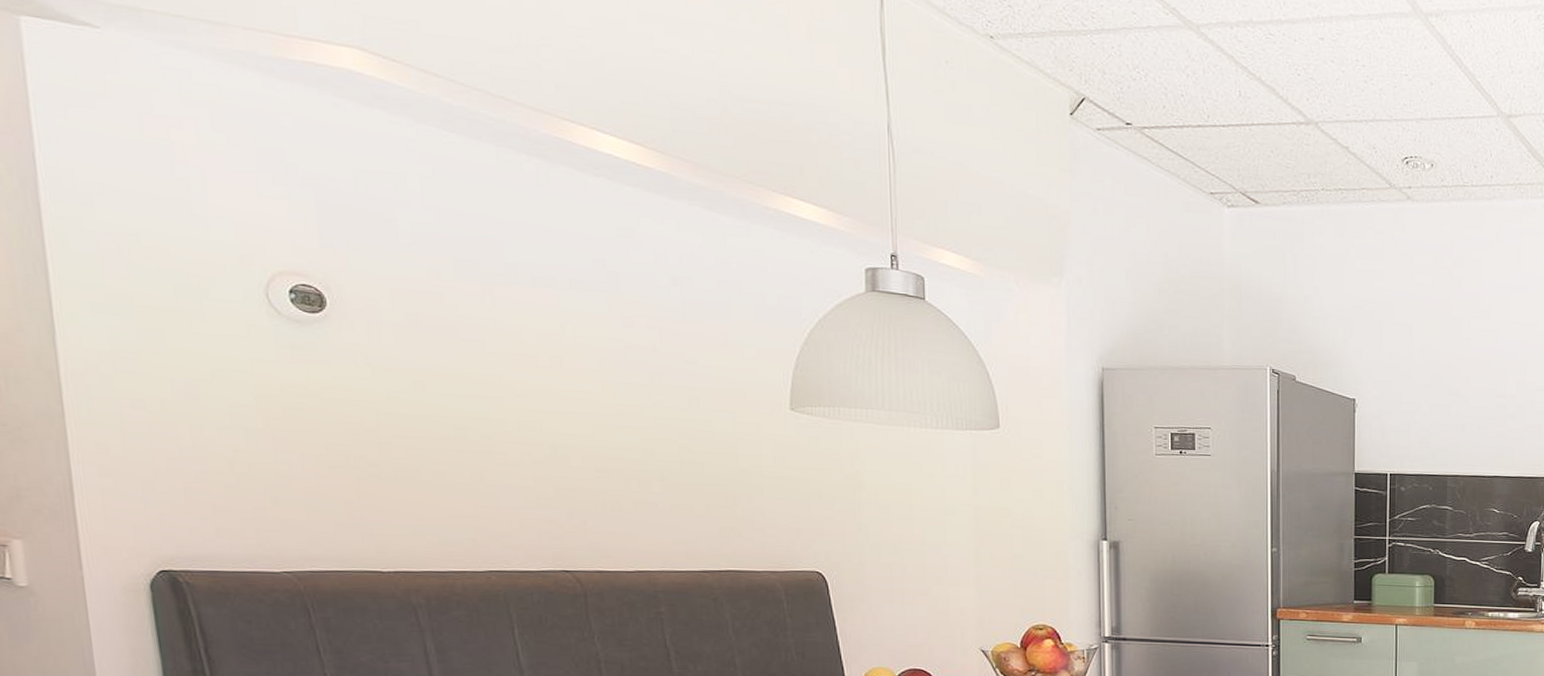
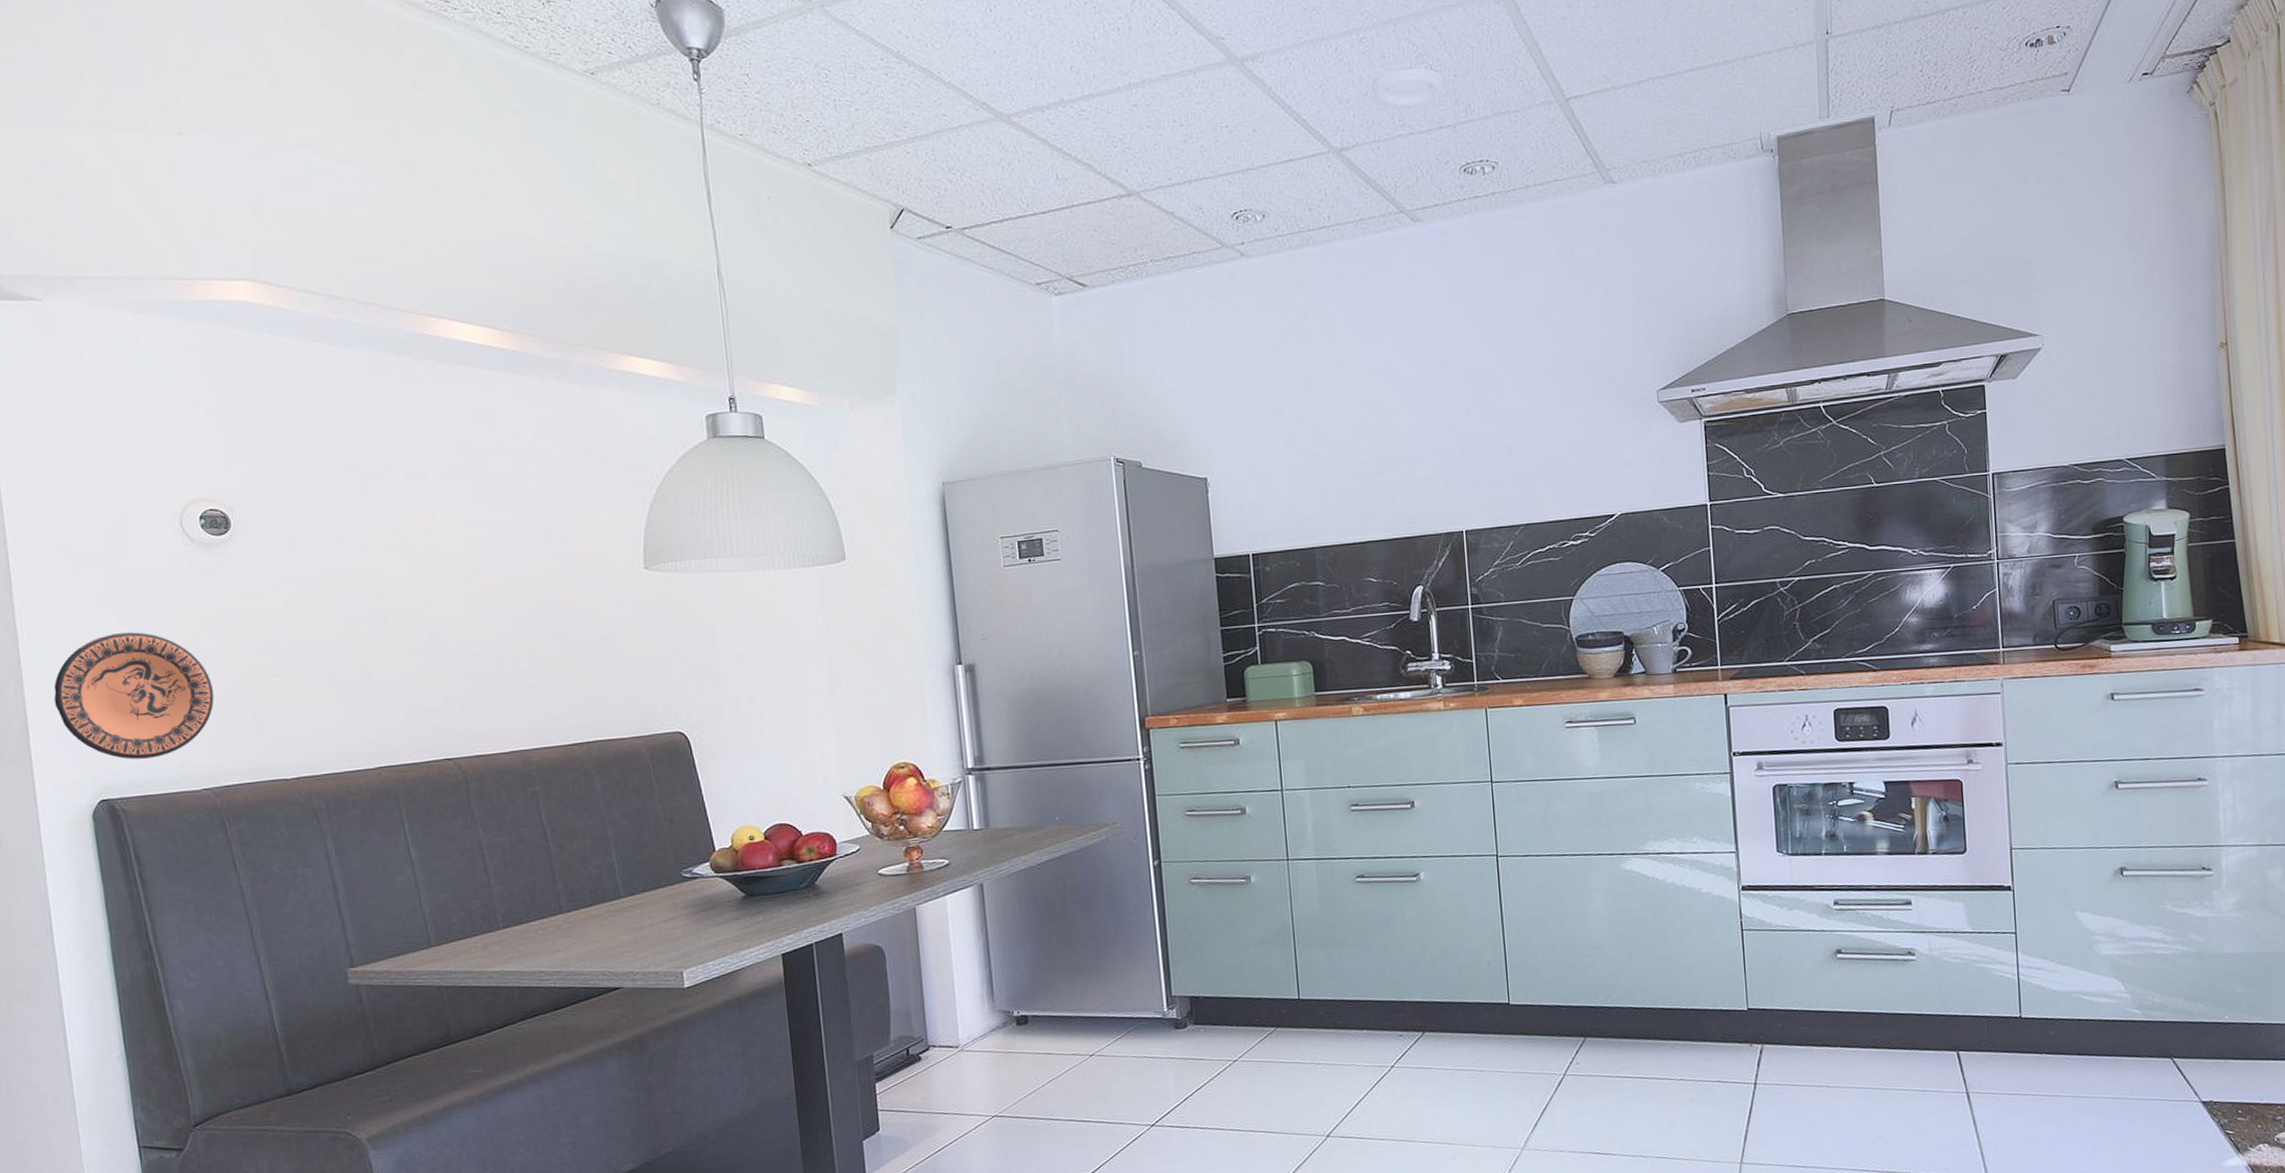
decorative plate: none [105,399,300,535] -> present [53,632,214,760]

